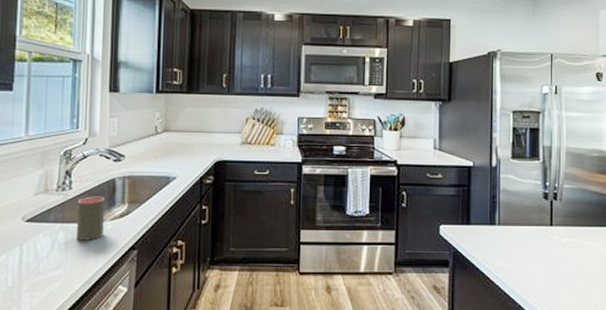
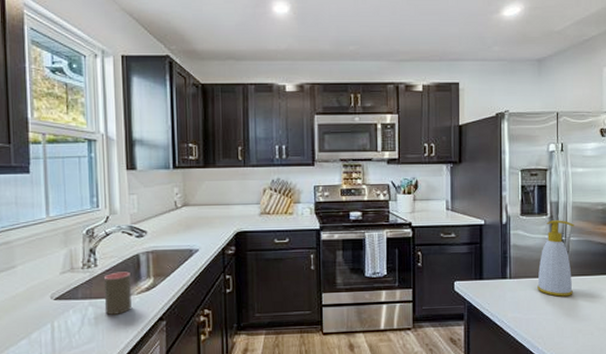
soap bottle: none [528,165,568,248] -> present [537,220,574,297]

